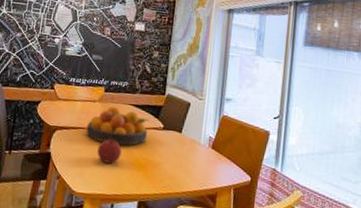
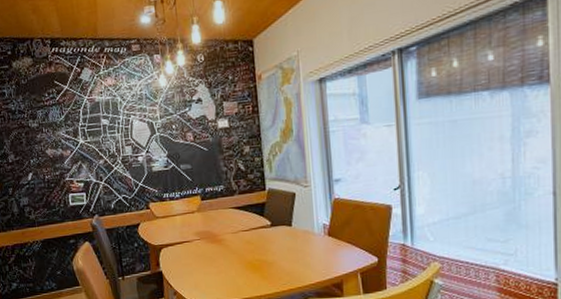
fruit bowl: present [86,106,150,146] -> none [191,213,256,252]
fruit: present [97,139,122,164] -> none [207,247,233,271]

